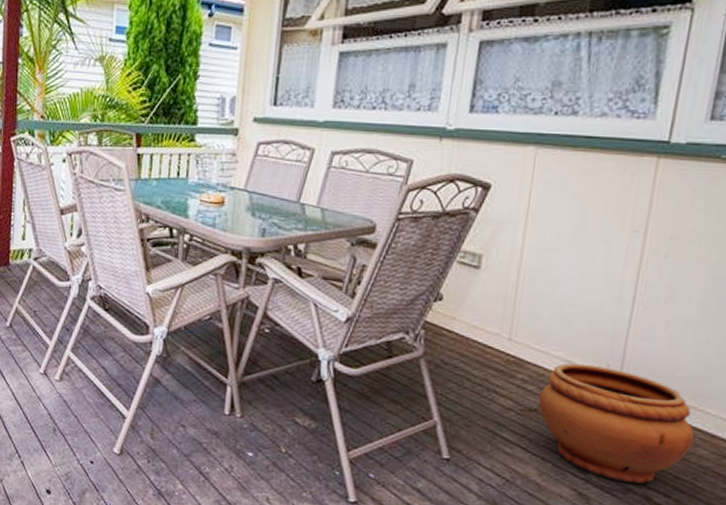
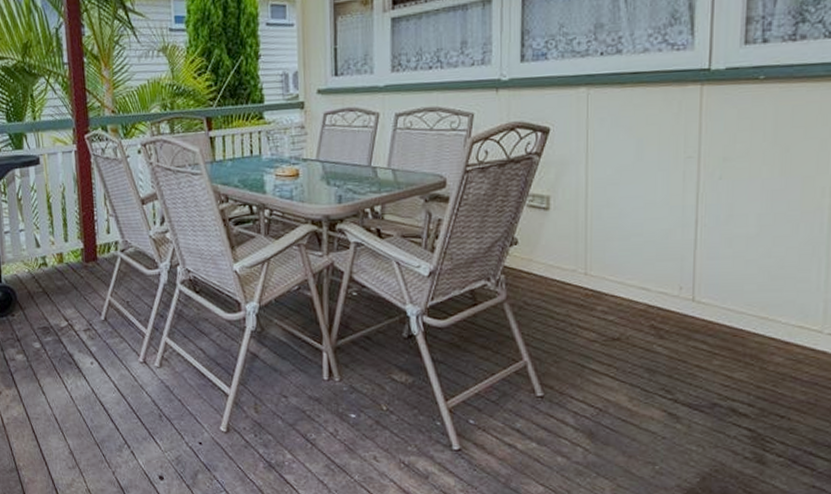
planter pot: present [538,363,695,484] -> none [620,289,769,397]

